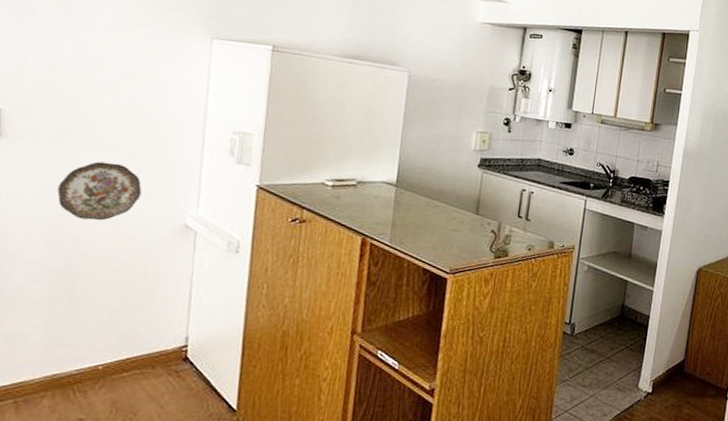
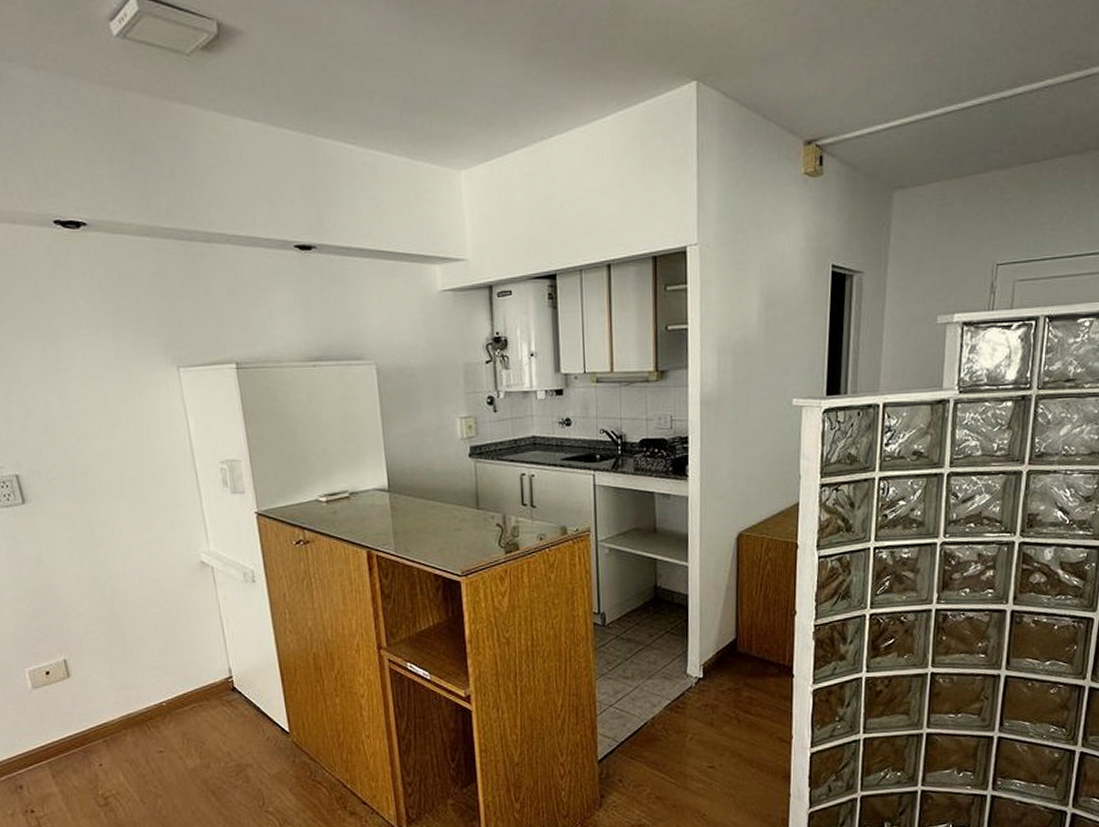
decorative plate: present [57,161,142,221] -> none [84,510,156,570]

